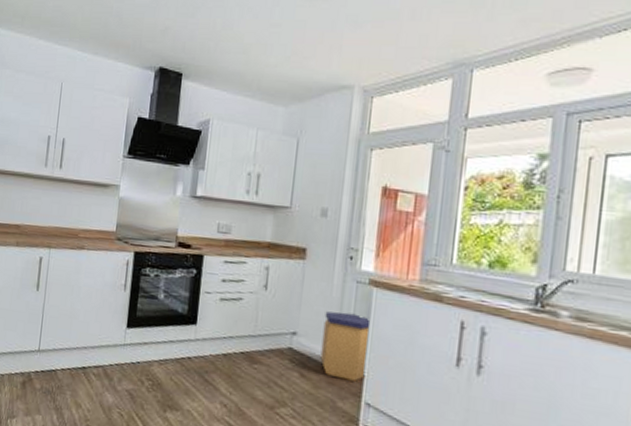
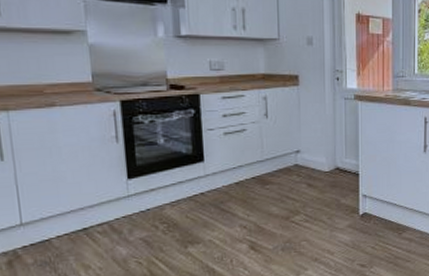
trash can: present [320,311,369,382] -> none [322,125,360,181]

